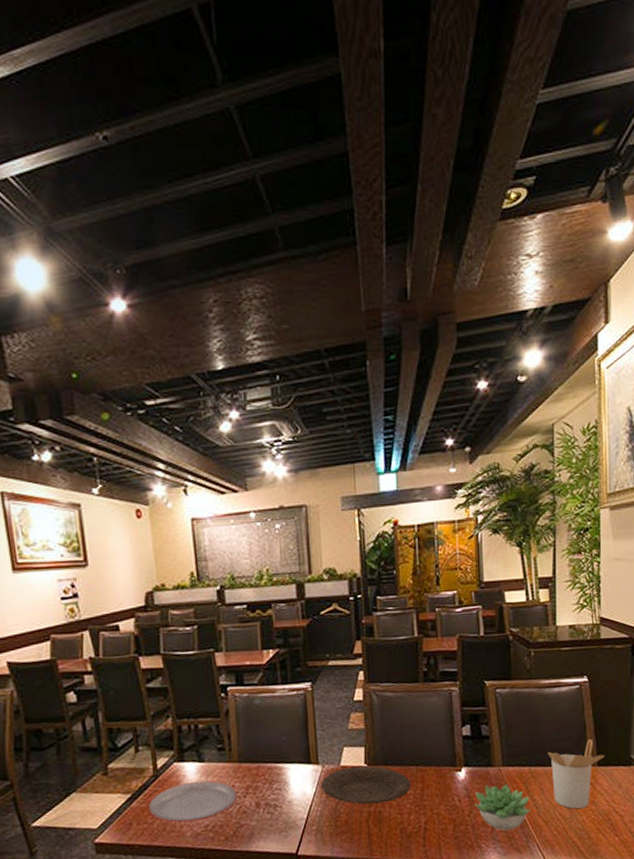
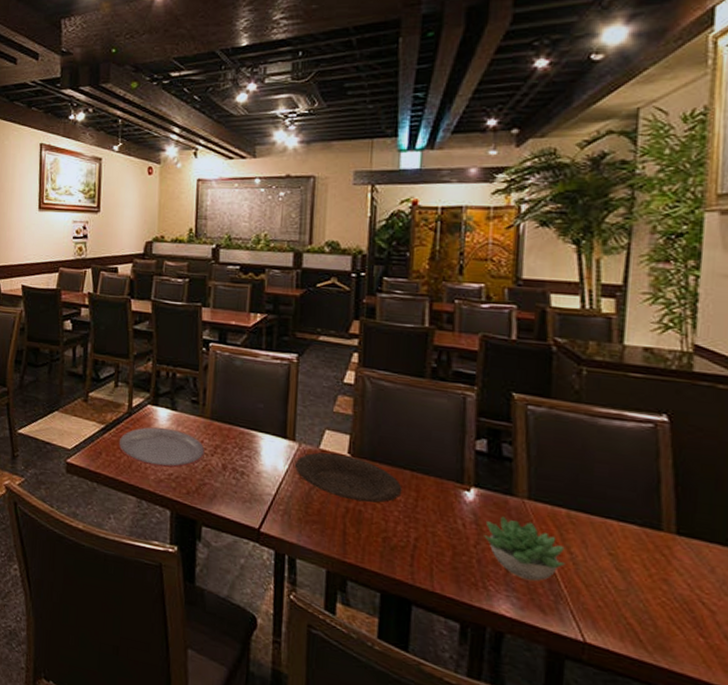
utensil holder: present [548,739,605,809] -> none [597,497,690,584]

